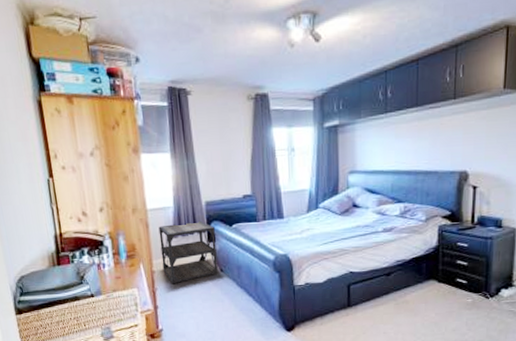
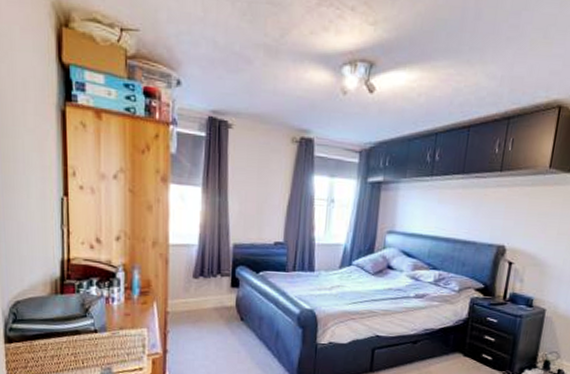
side table: present [158,220,218,283] -> none [178,263,240,328]

